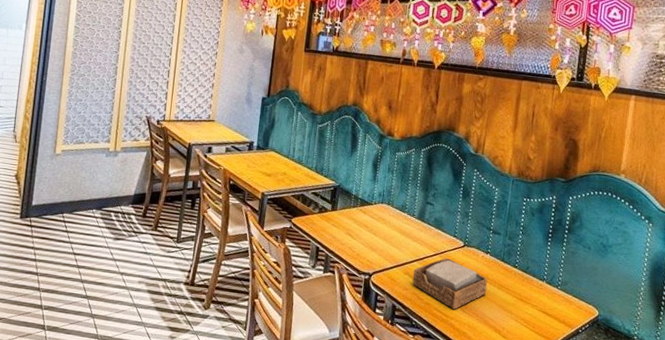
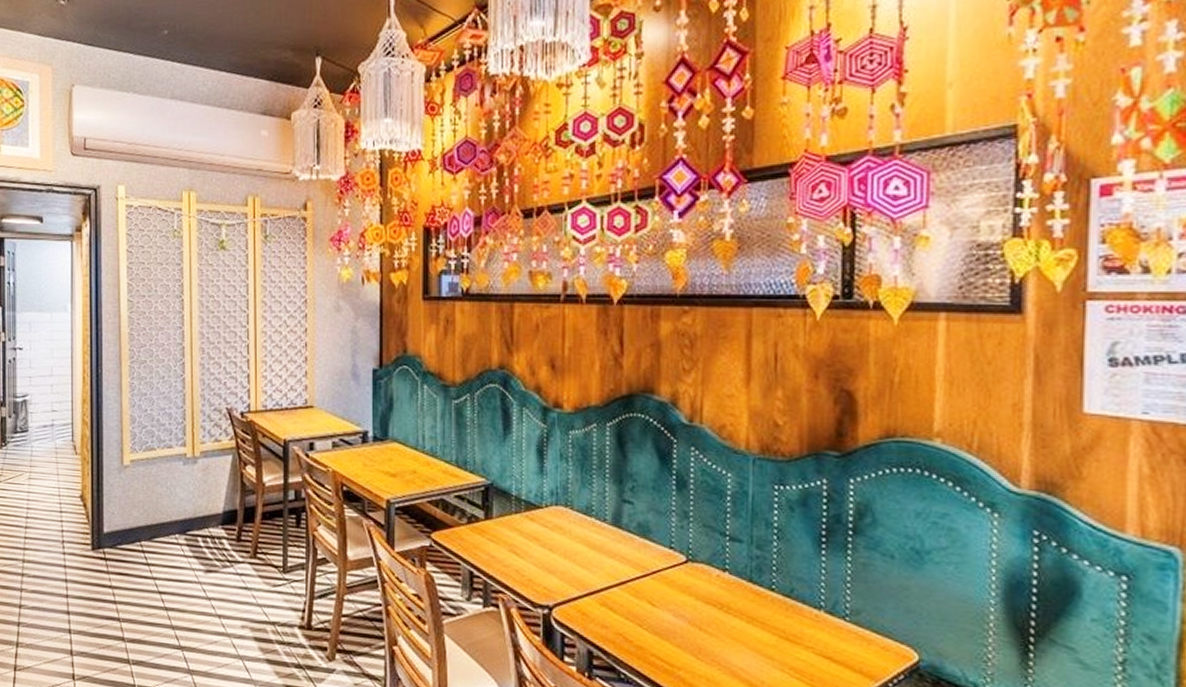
napkin holder: present [412,257,488,309] -> none [613,579,730,655]

